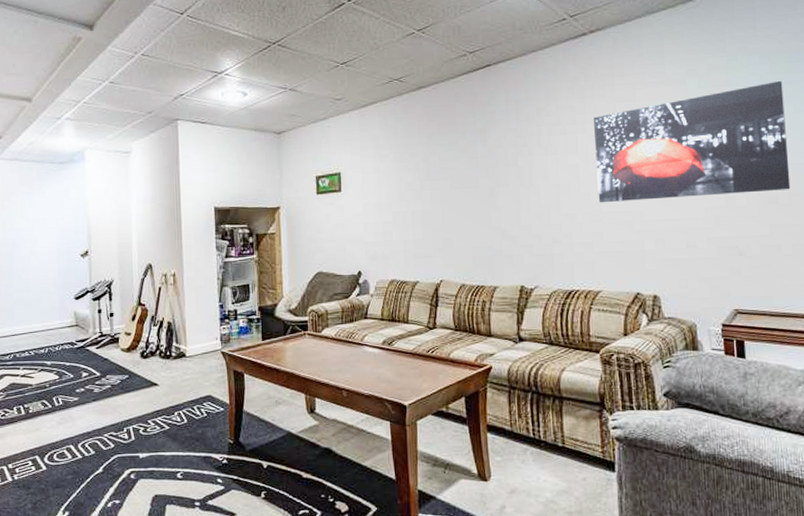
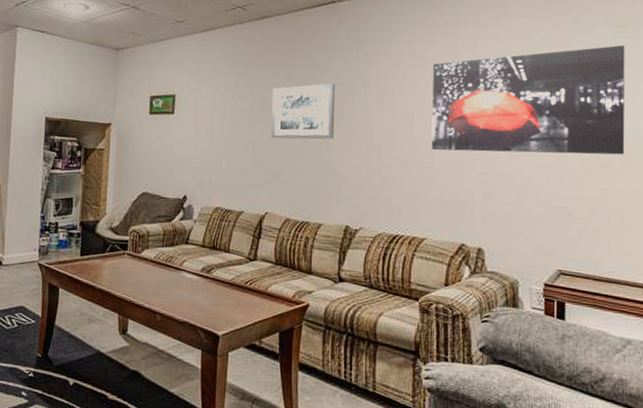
wall art: none [436,146,501,207] -> present [271,83,336,140]

